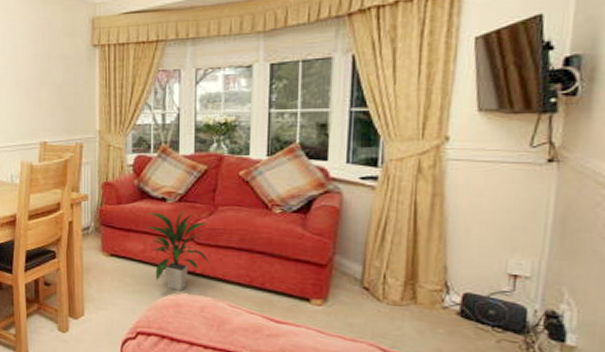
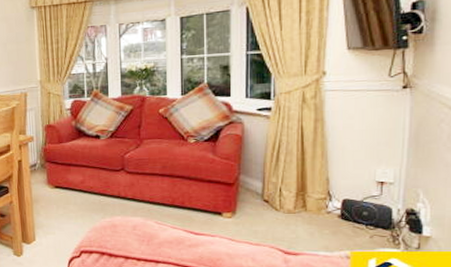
indoor plant: present [145,208,209,292] -> none [83,143,138,214]

